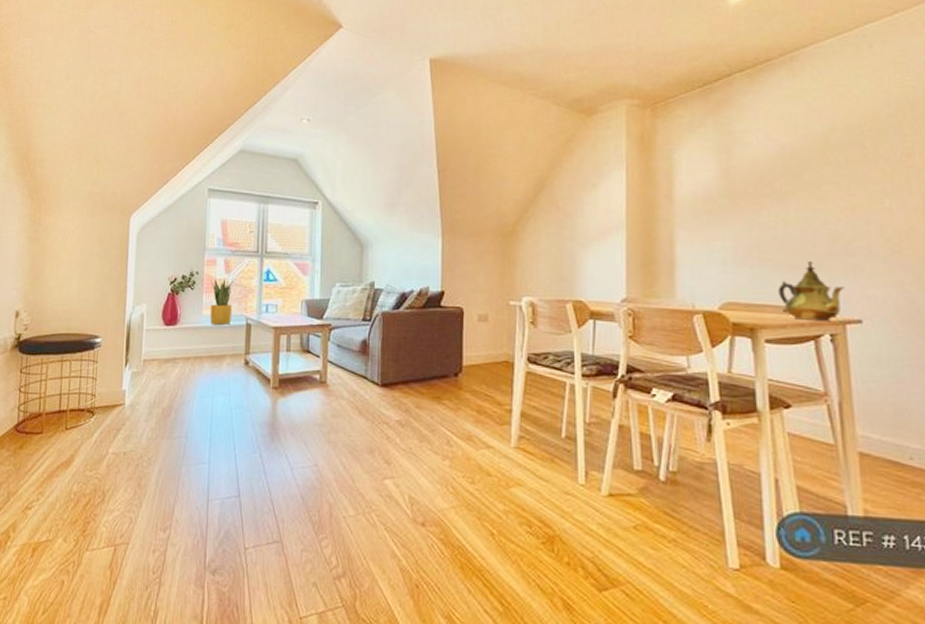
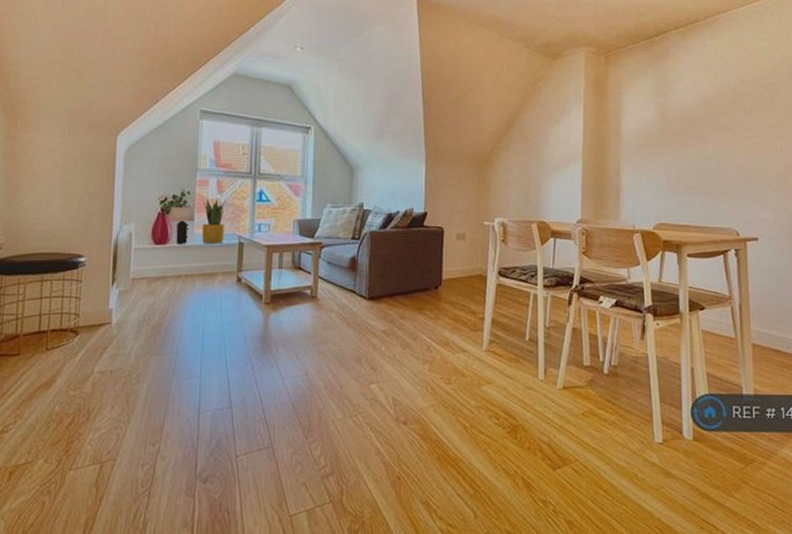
table lamp: none [180,286,203,325] -> present [170,206,195,244]
teapot: present [778,262,844,321] -> none [698,190,746,238]

